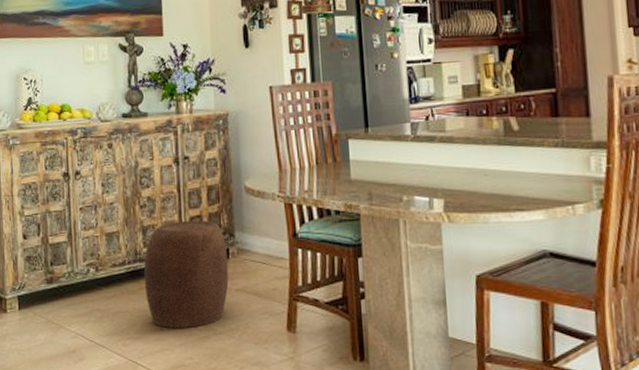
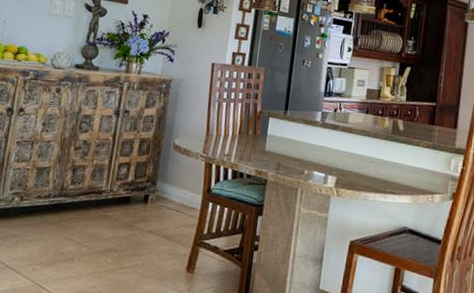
stool: present [144,219,229,328] -> none [63,165,148,260]

